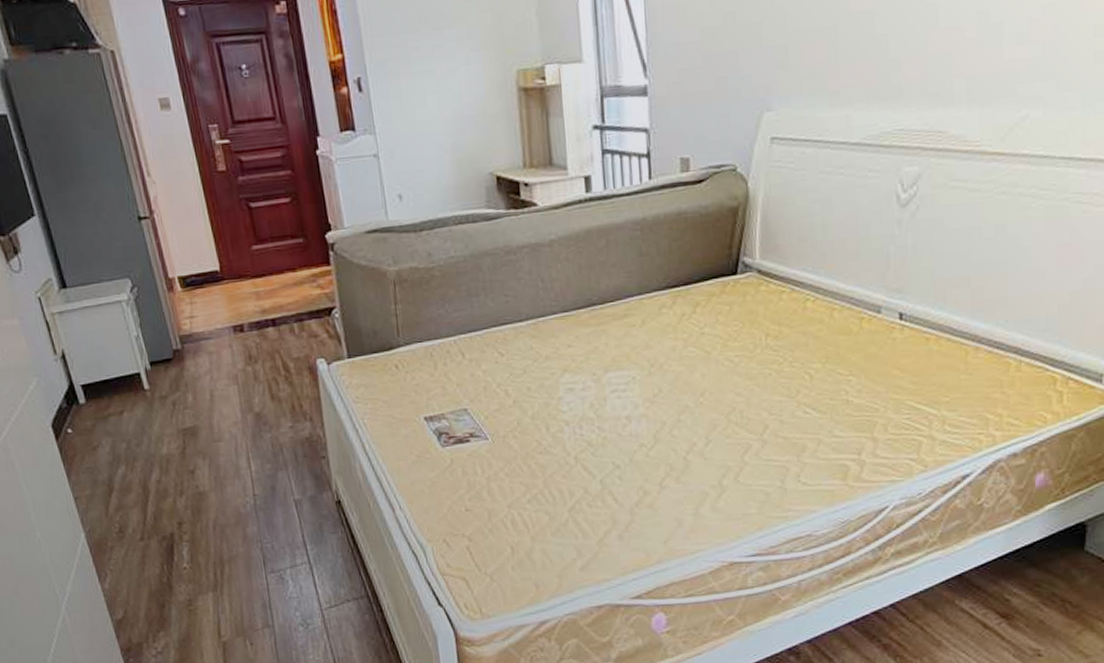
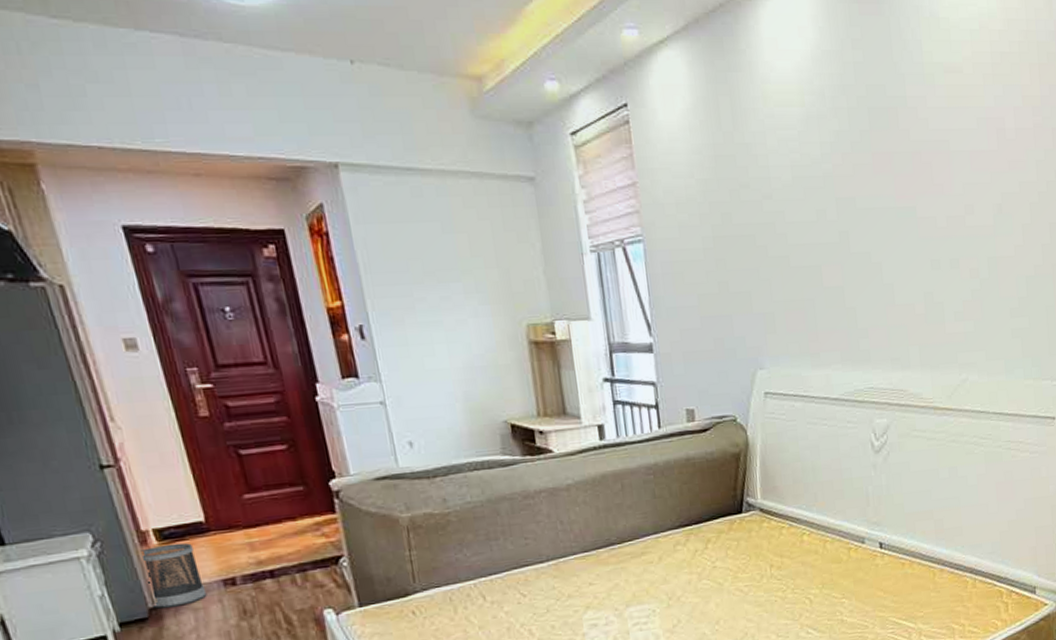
wastebasket: none [168,290,220,351] -> present [140,543,207,609]

